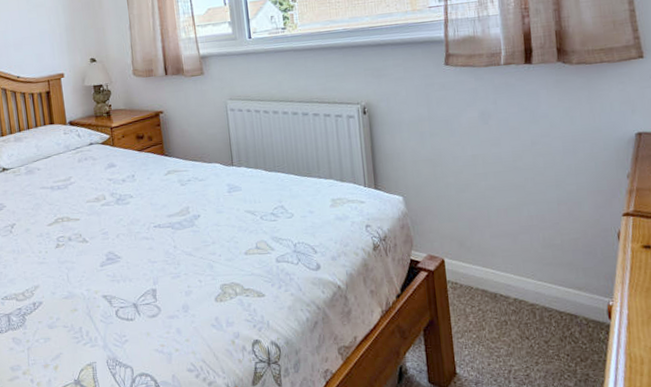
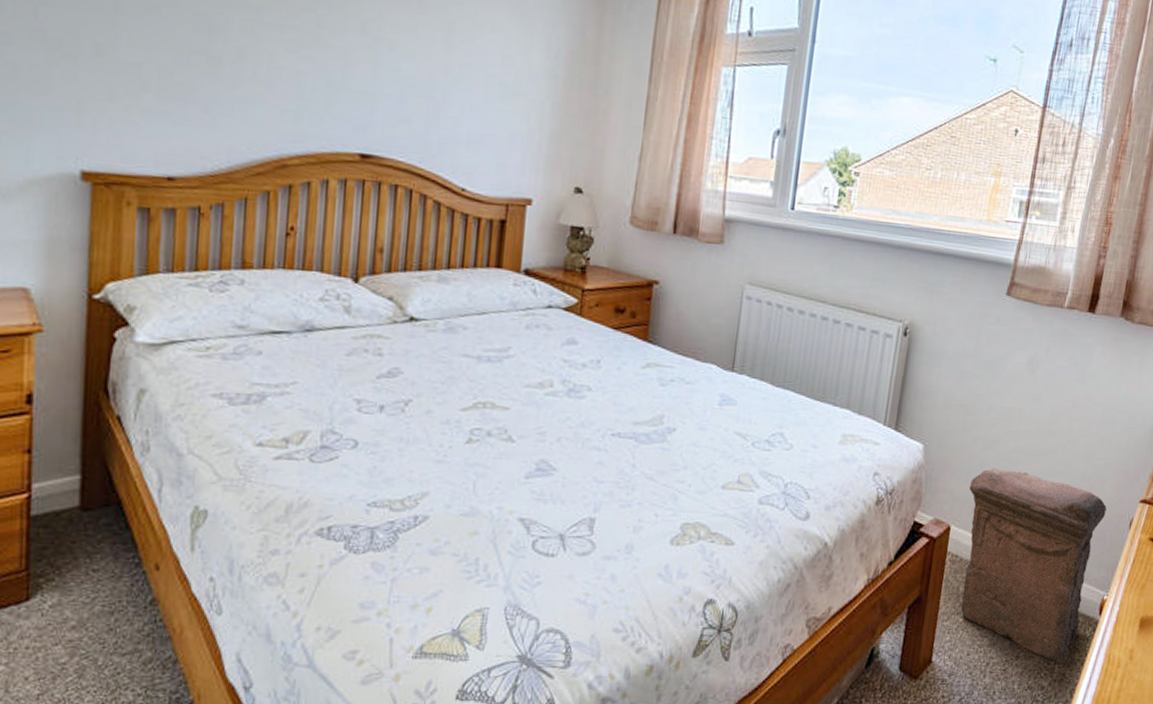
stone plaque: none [452,205,591,366] -> present [960,468,1107,665]

